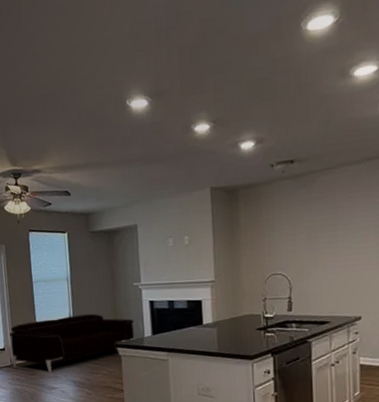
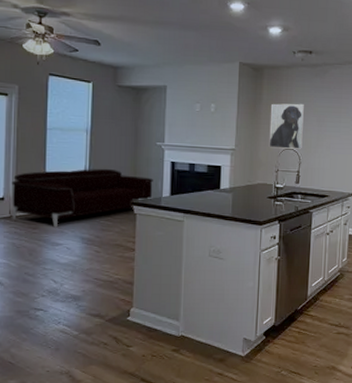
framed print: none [250,221,292,275] -> present [269,103,304,149]

